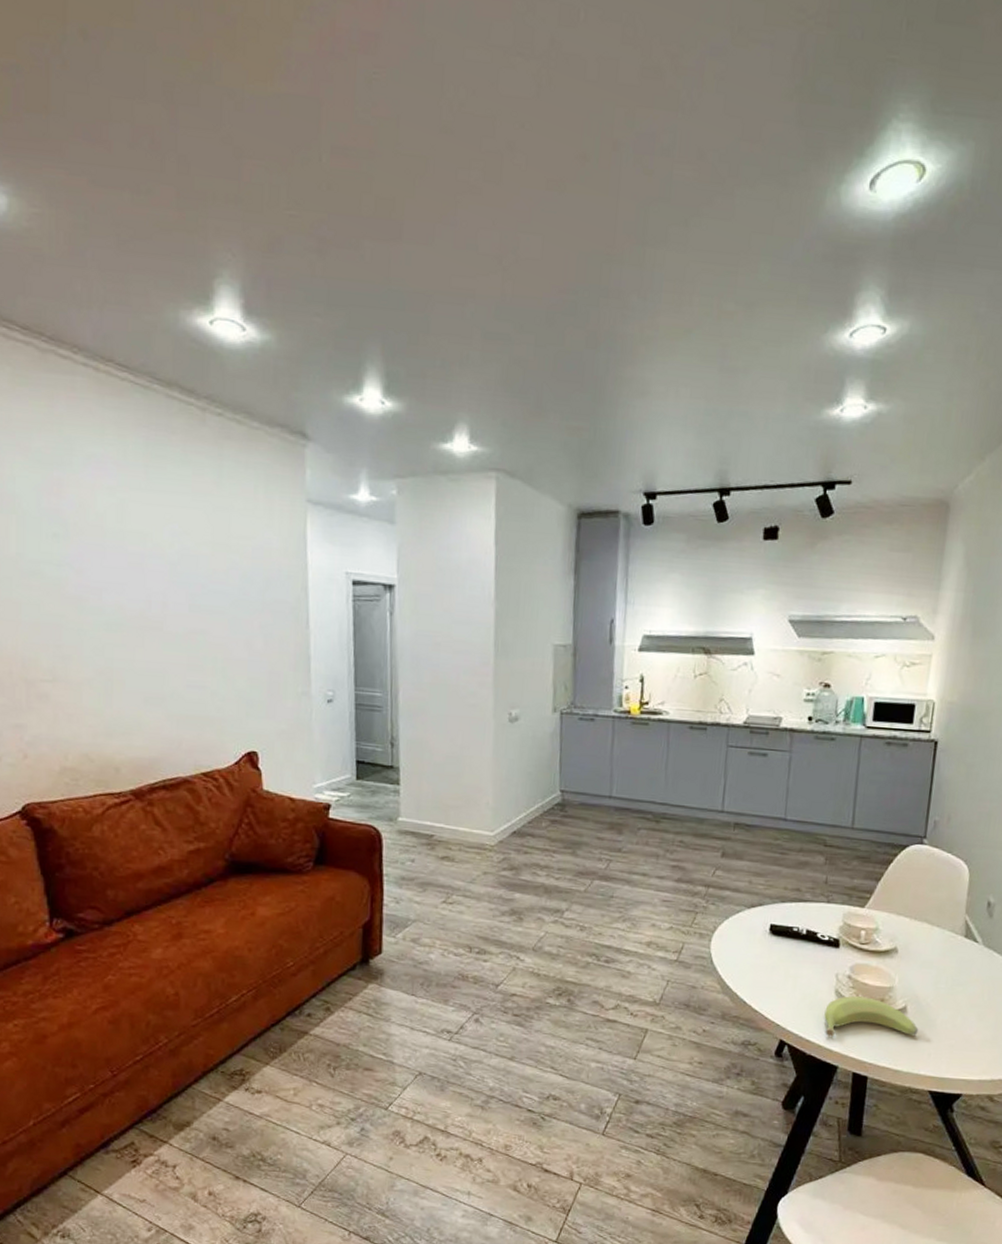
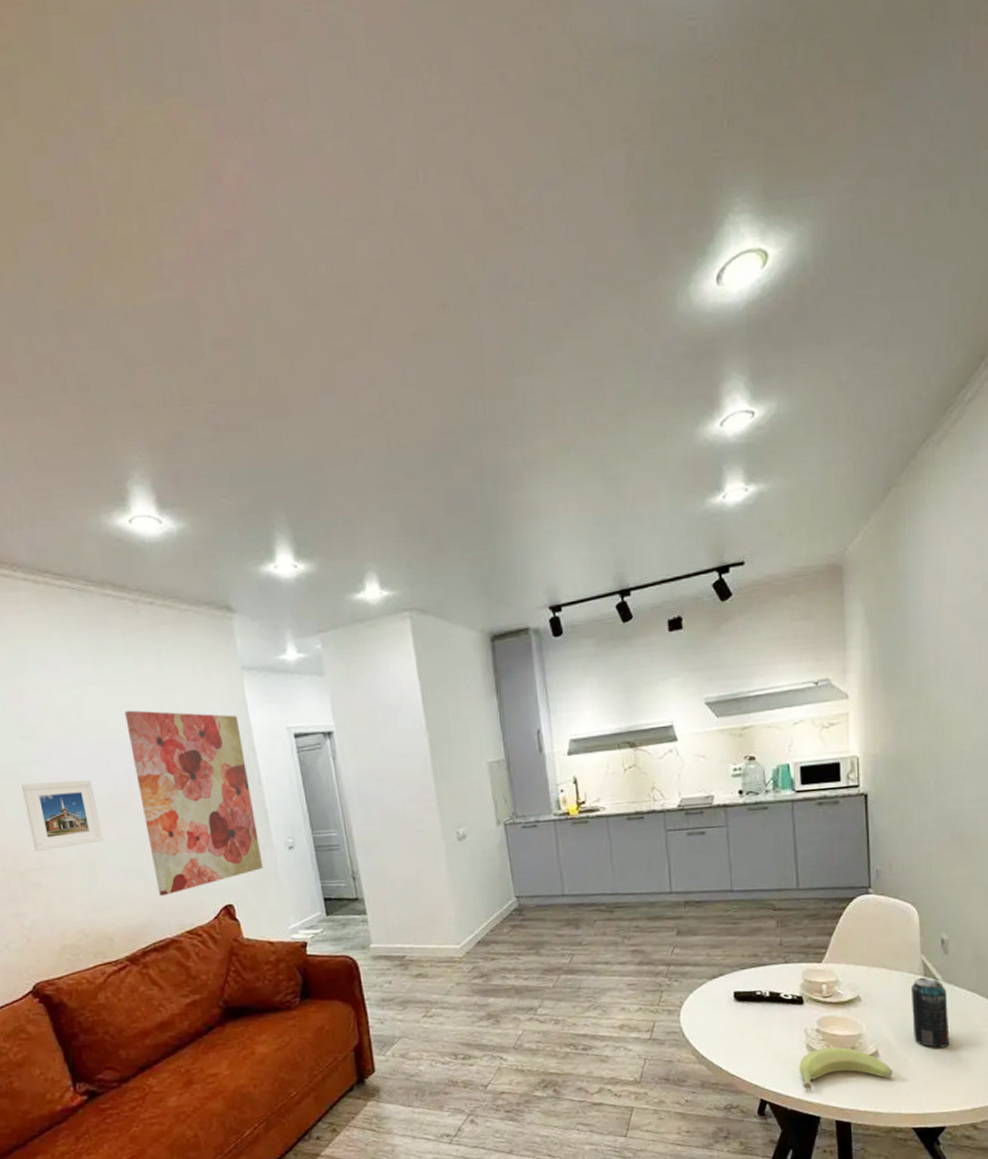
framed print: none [44,586,126,662] -> present [20,780,103,851]
wall art: none [171,525,297,732] -> present [125,710,263,897]
beverage can: none [944,937,985,1013] -> present [910,977,950,1048]

